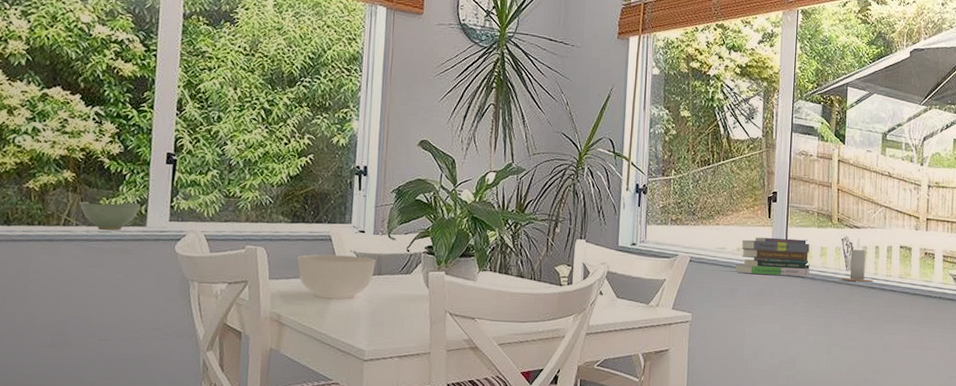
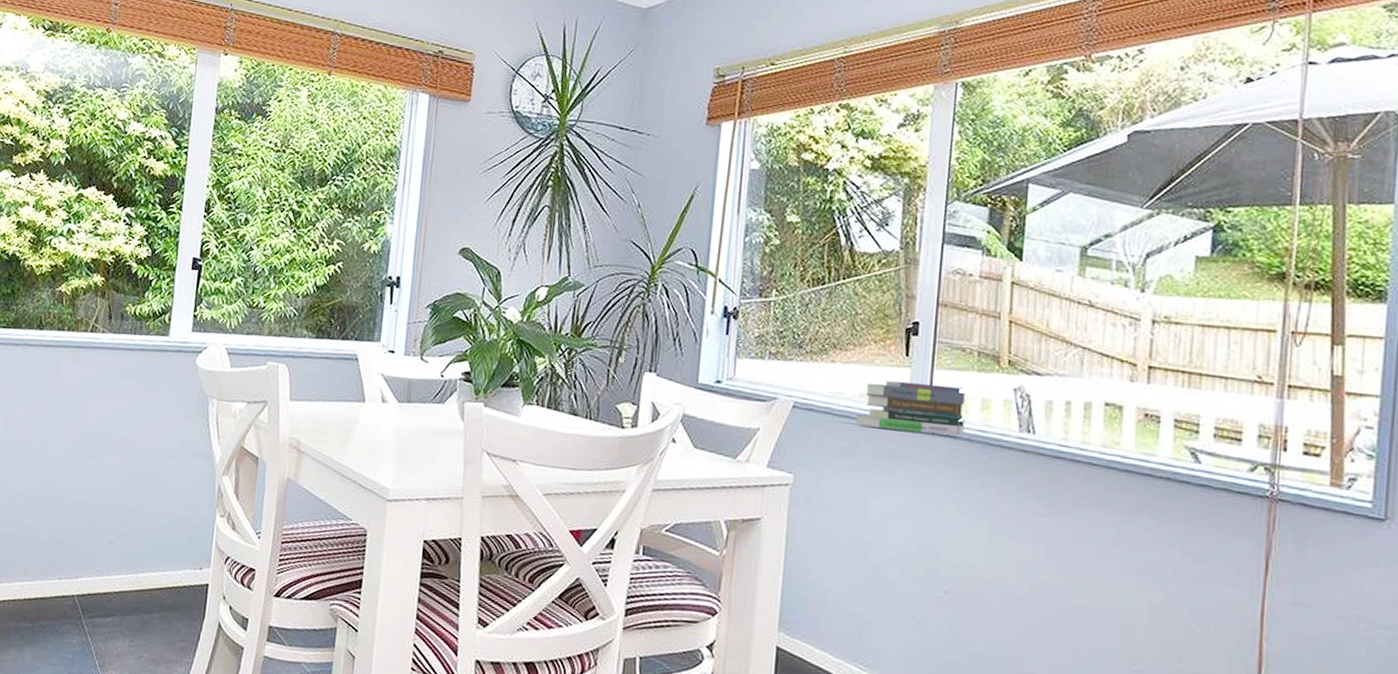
bowl: present [80,201,141,231] -> none [107,307,165,340]
bowl: present [297,254,377,300] -> none [320,374,406,429]
candle: present [841,238,874,283] -> none [1011,388,1062,451]

